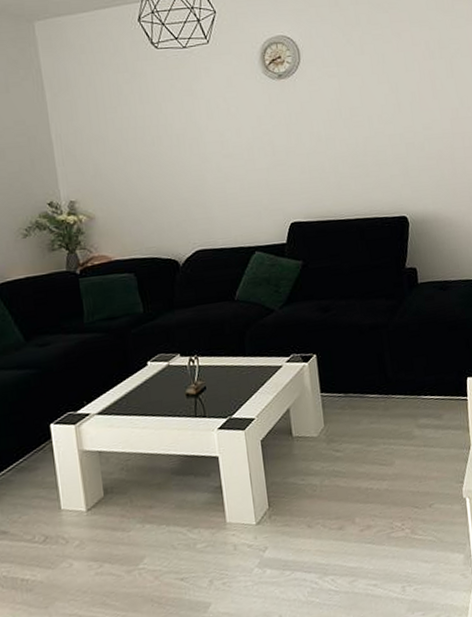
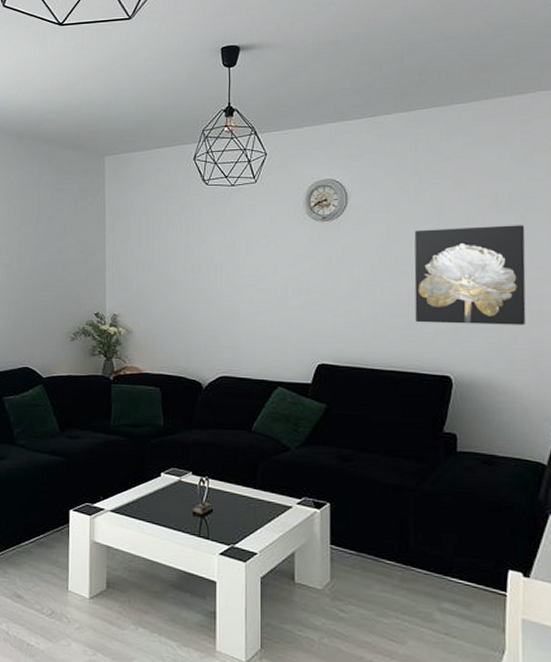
wall art: none [363,70,462,170] -> present [414,225,526,325]

